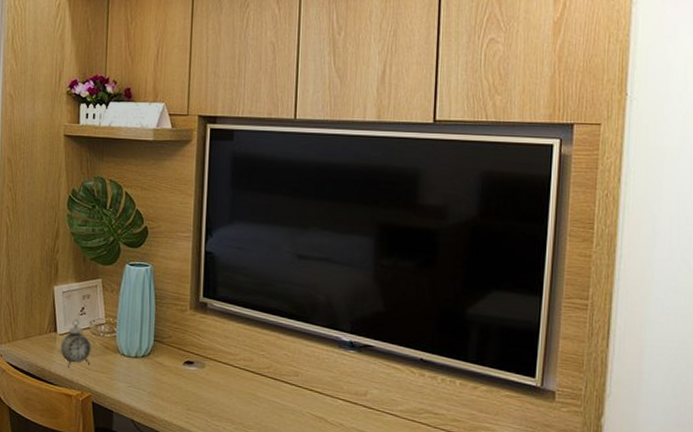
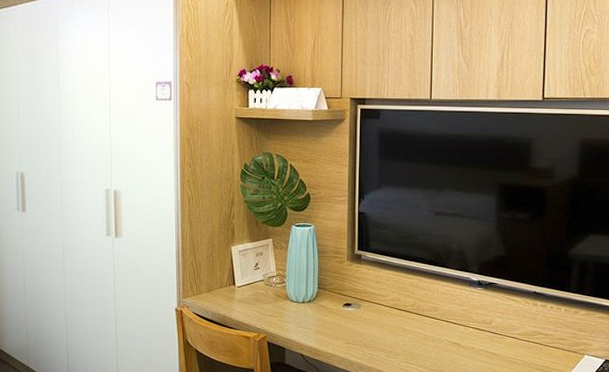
alarm clock: present [60,319,91,366] -> none [238,273,265,313]

